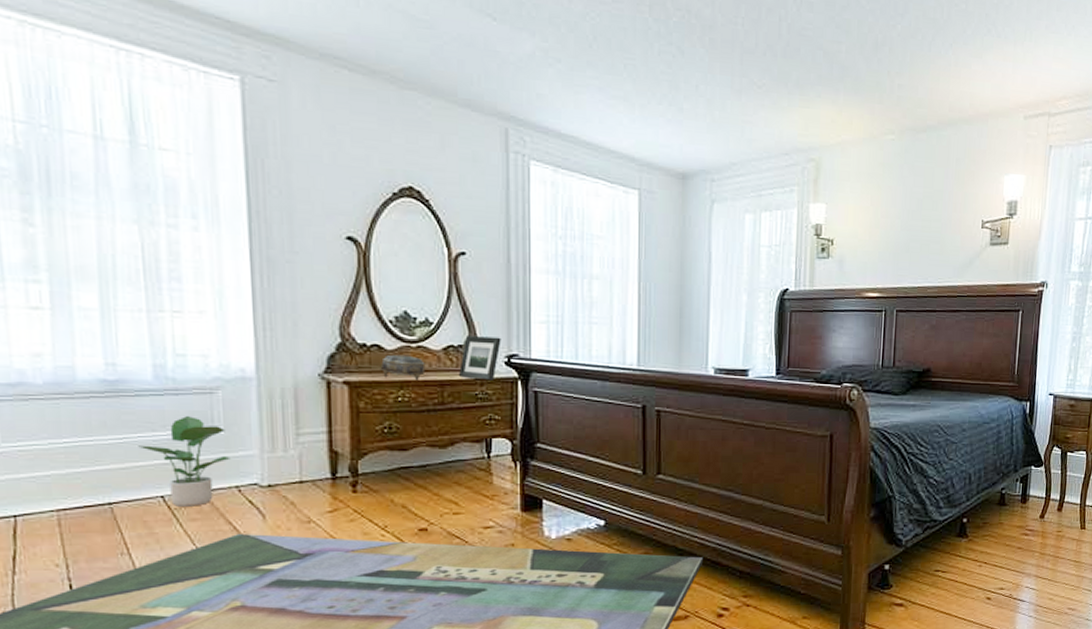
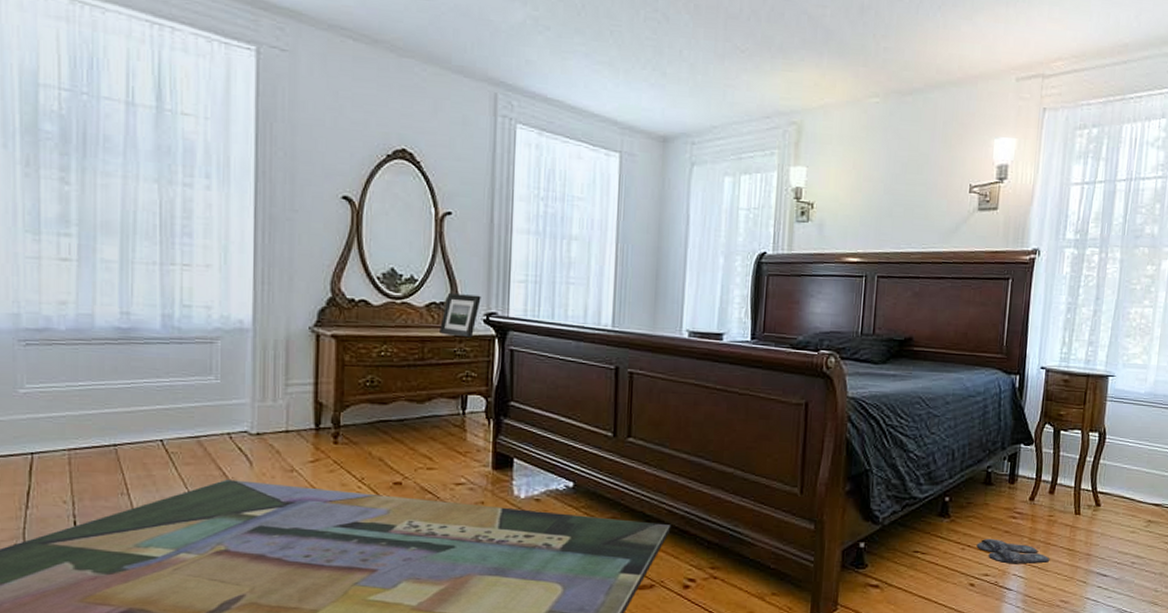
potted plant: present [138,416,231,506] -> none [144,364,225,451]
jewelry box: present [380,354,426,380] -> none [366,310,408,336]
slippers: none [992,554,1059,578] -> present [976,538,1050,564]

